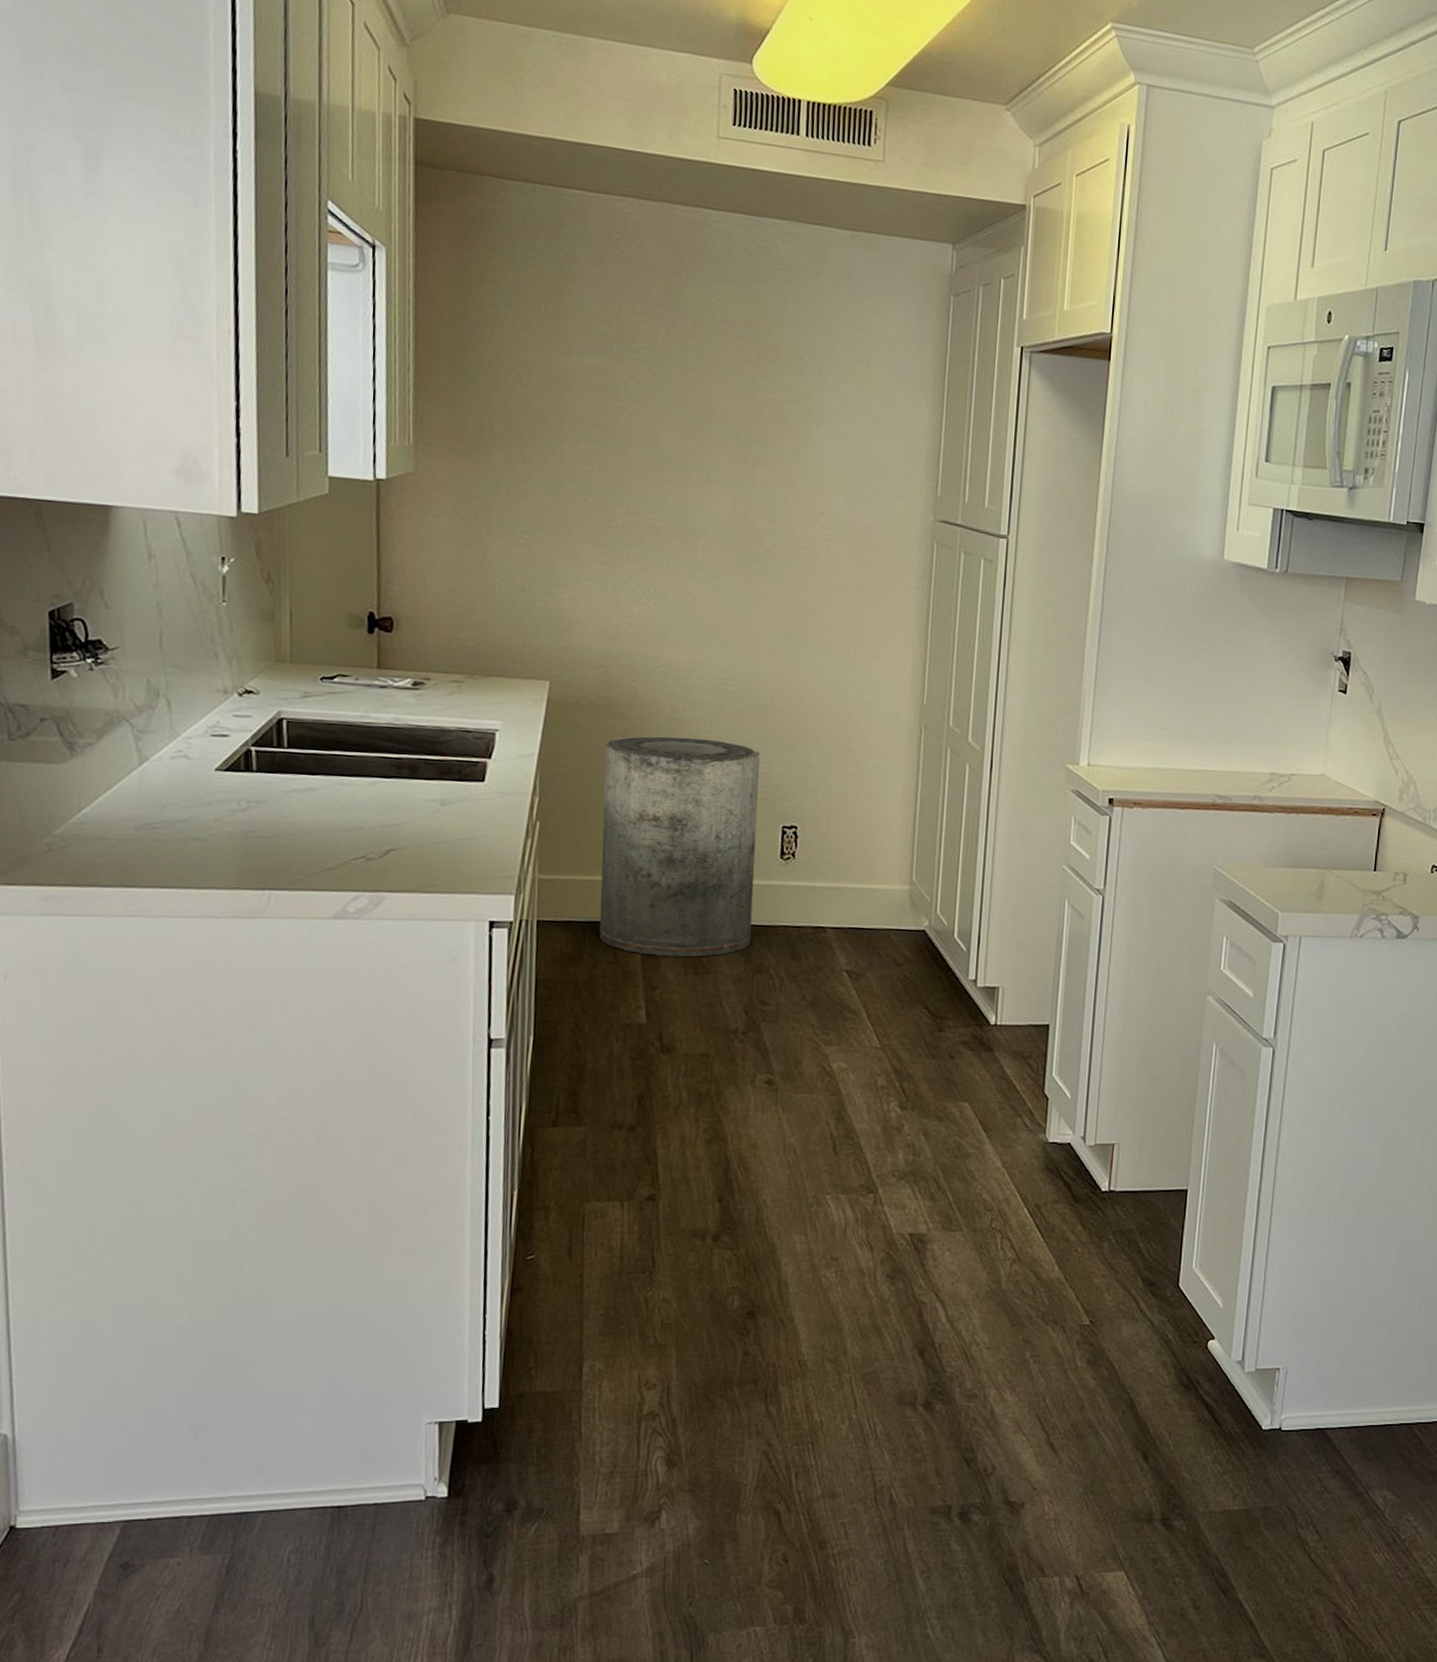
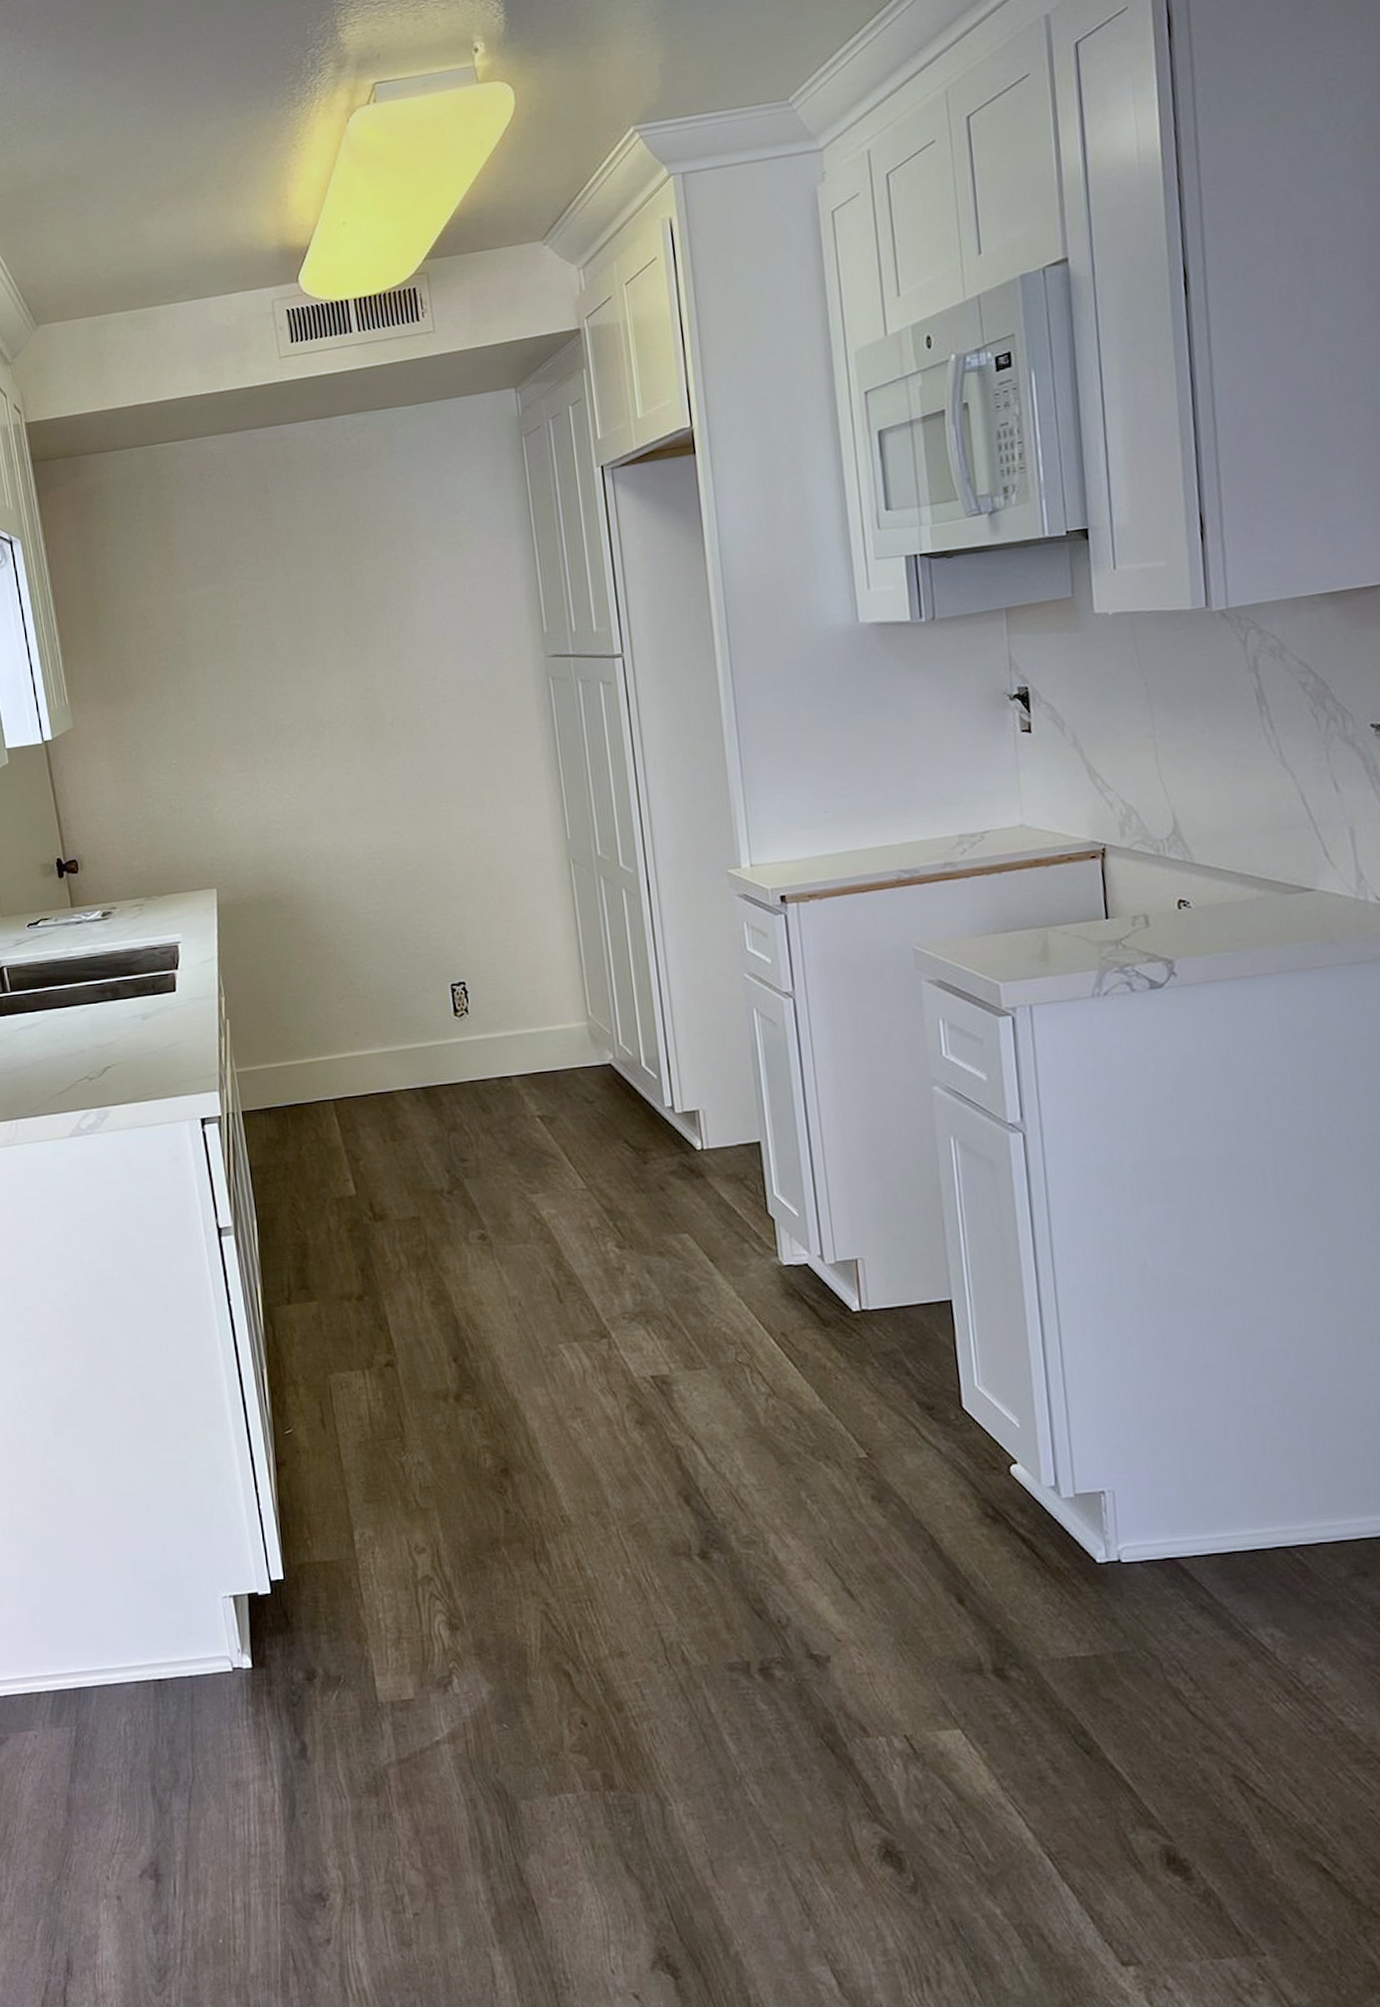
trash can: present [599,736,760,957] -> none [275,912,440,1129]

